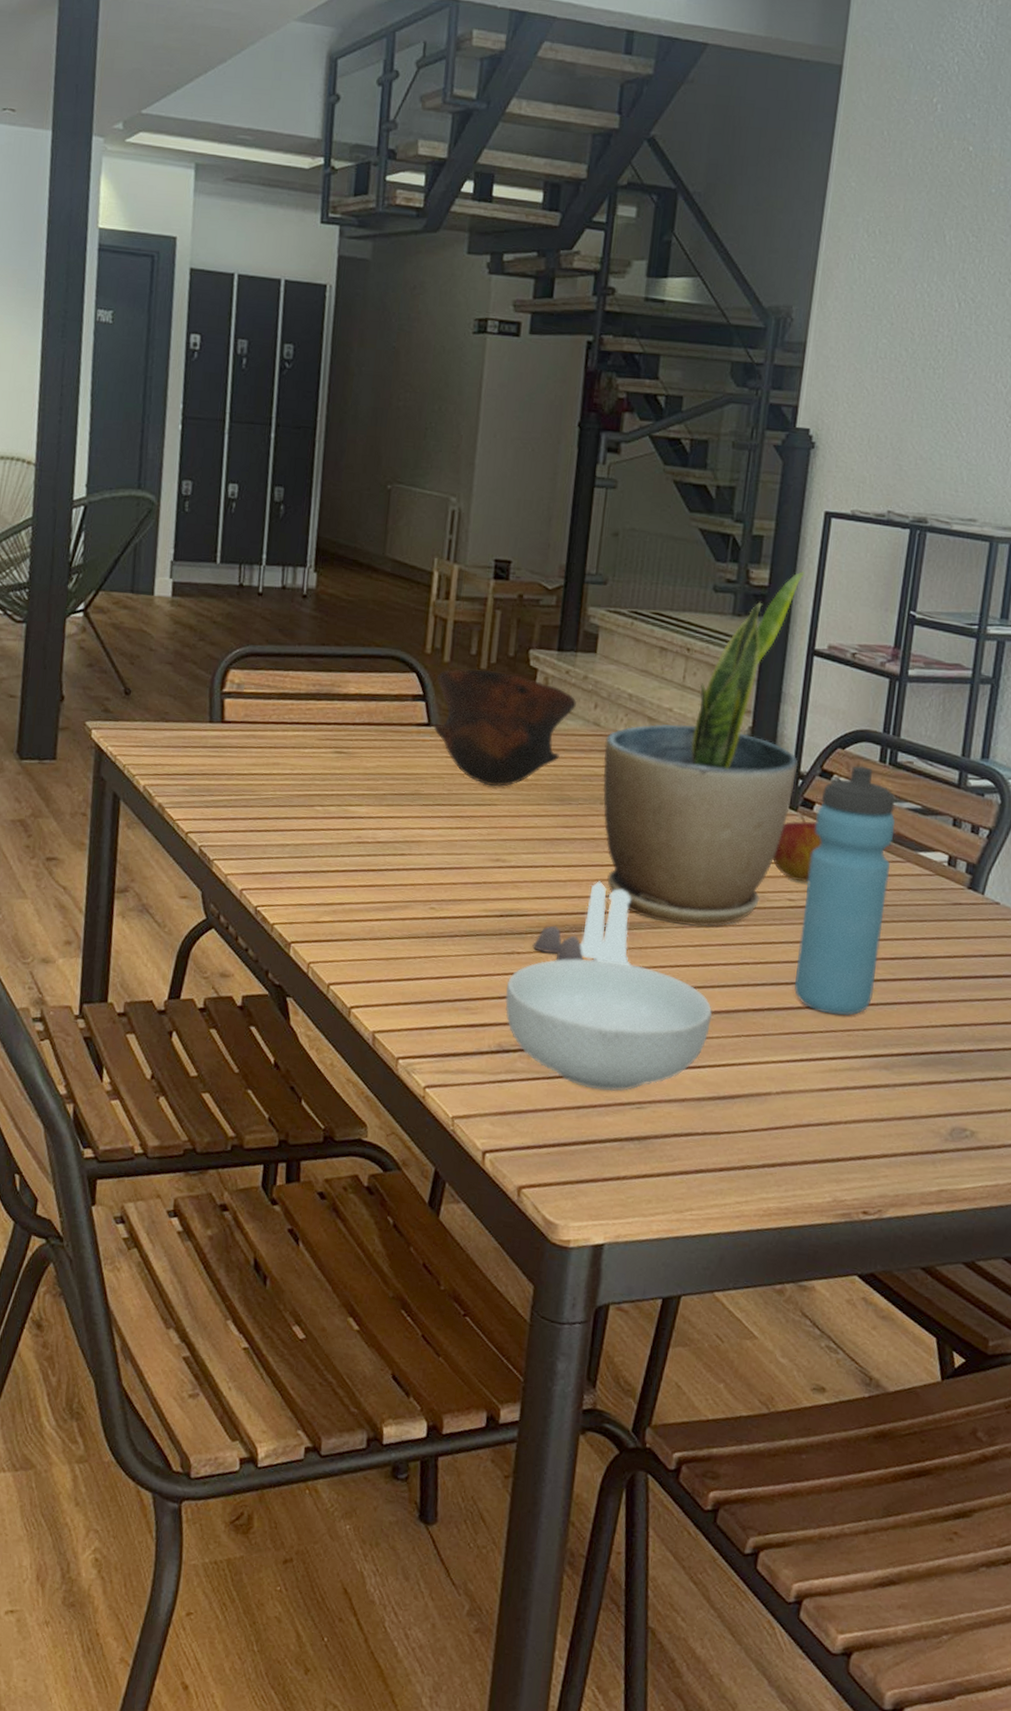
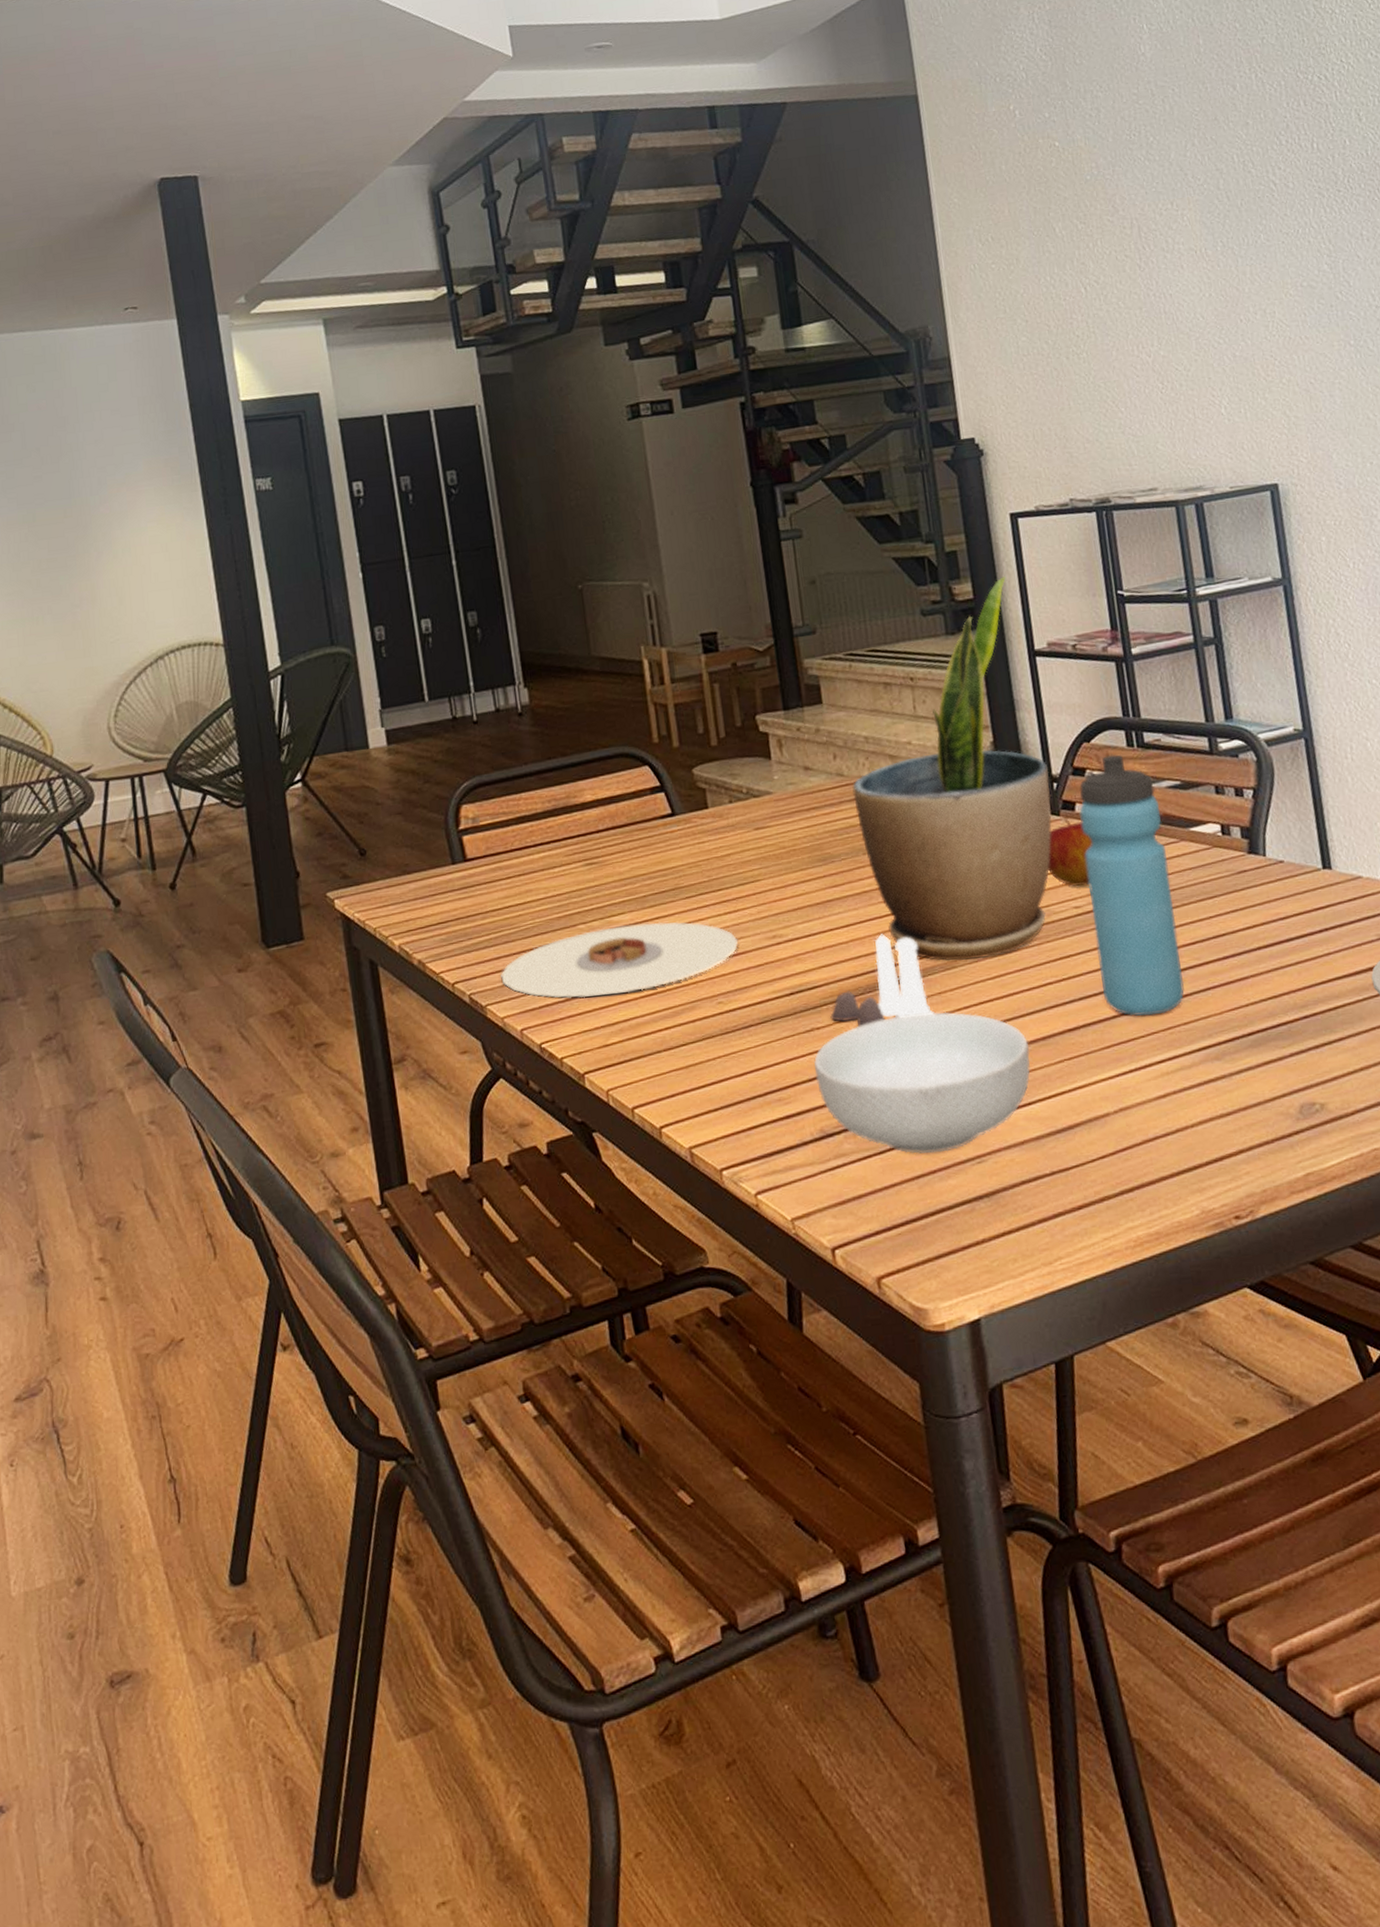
plate: none [233,814,463,880] -> present [501,922,739,999]
bowl: present [433,669,576,787] -> none [671,744,815,863]

